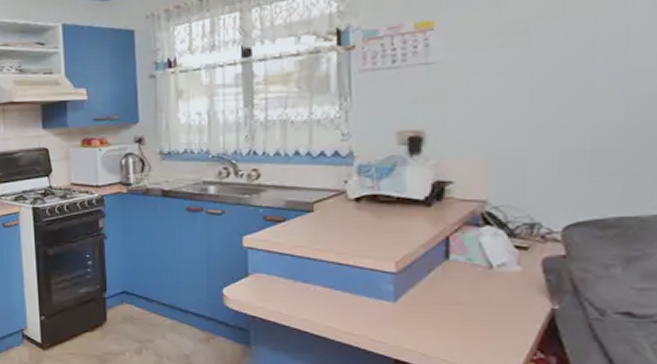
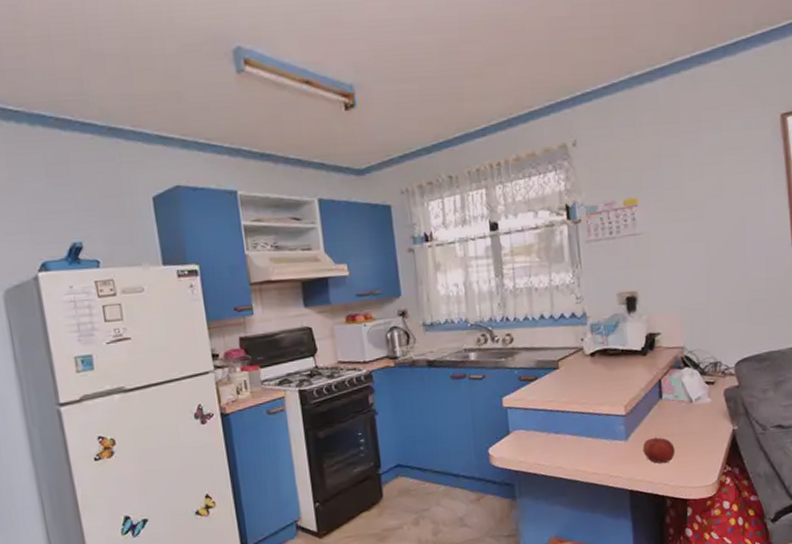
fruit: none [416,303,462,335] -> present [642,437,675,463]

